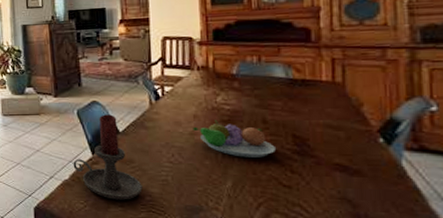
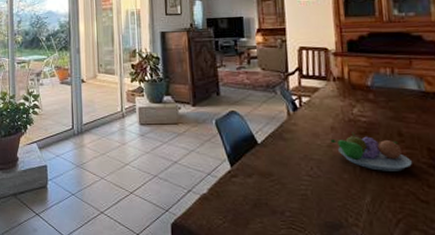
candle holder: present [73,114,142,200] -> none [211,125,282,216]

